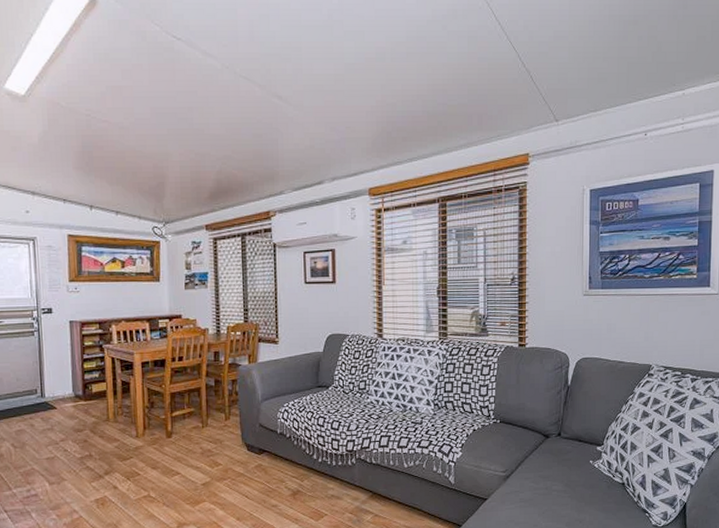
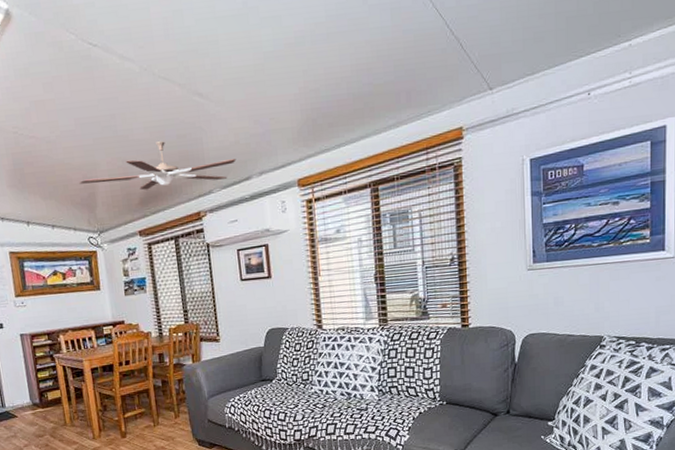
ceiling fan: none [149,138,310,185] -> present [79,141,236,190]

